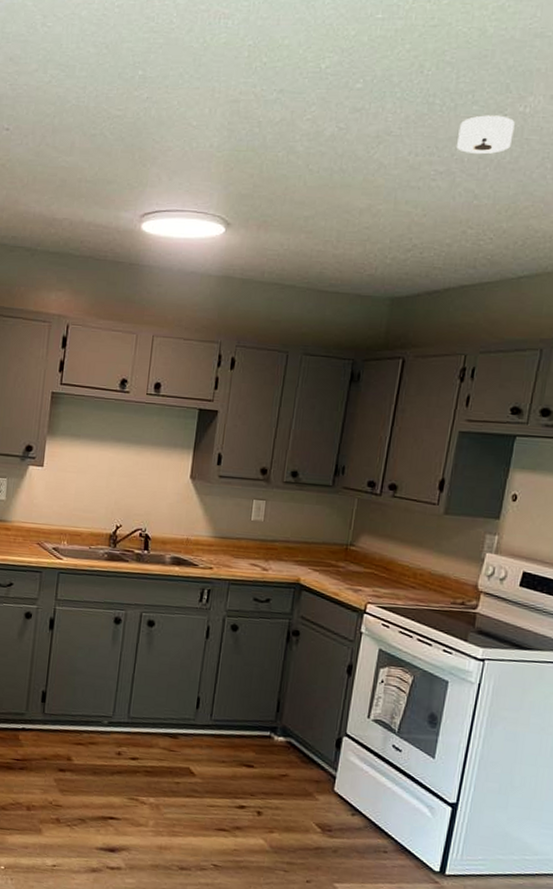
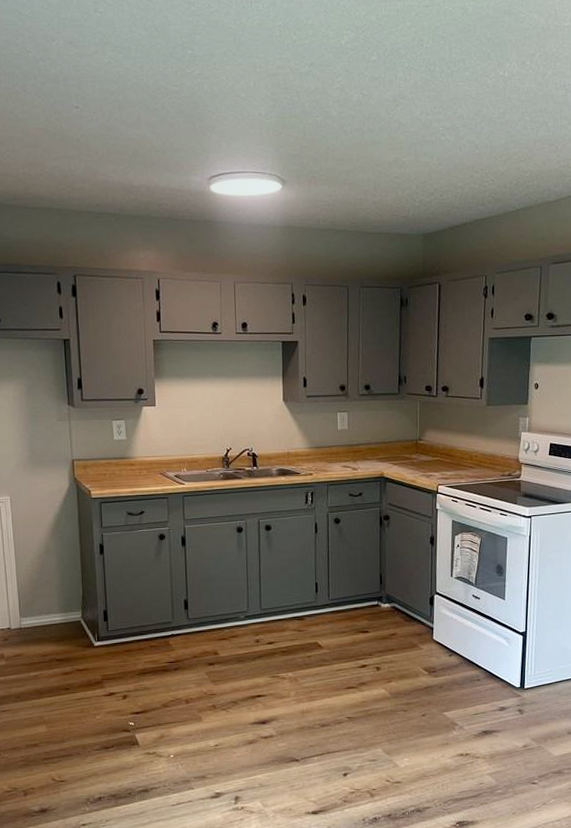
smoke detector: present [457,115,515,155] -> none [457,79,498,112]

